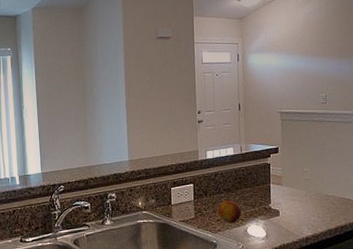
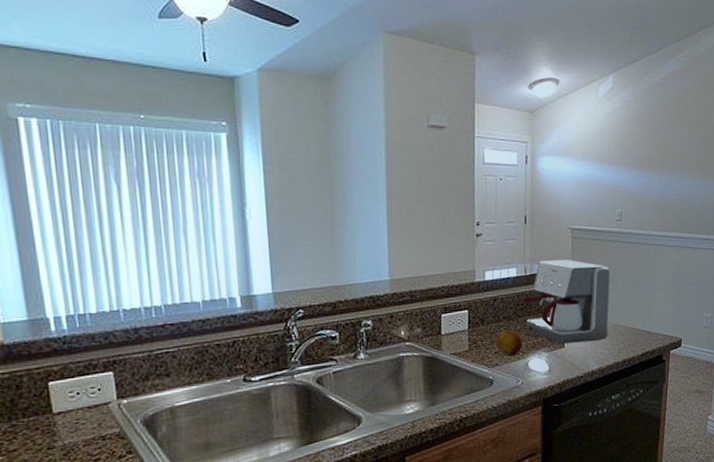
coffee maker: none [239,139,321,213] -> present [522,260,611,344]

